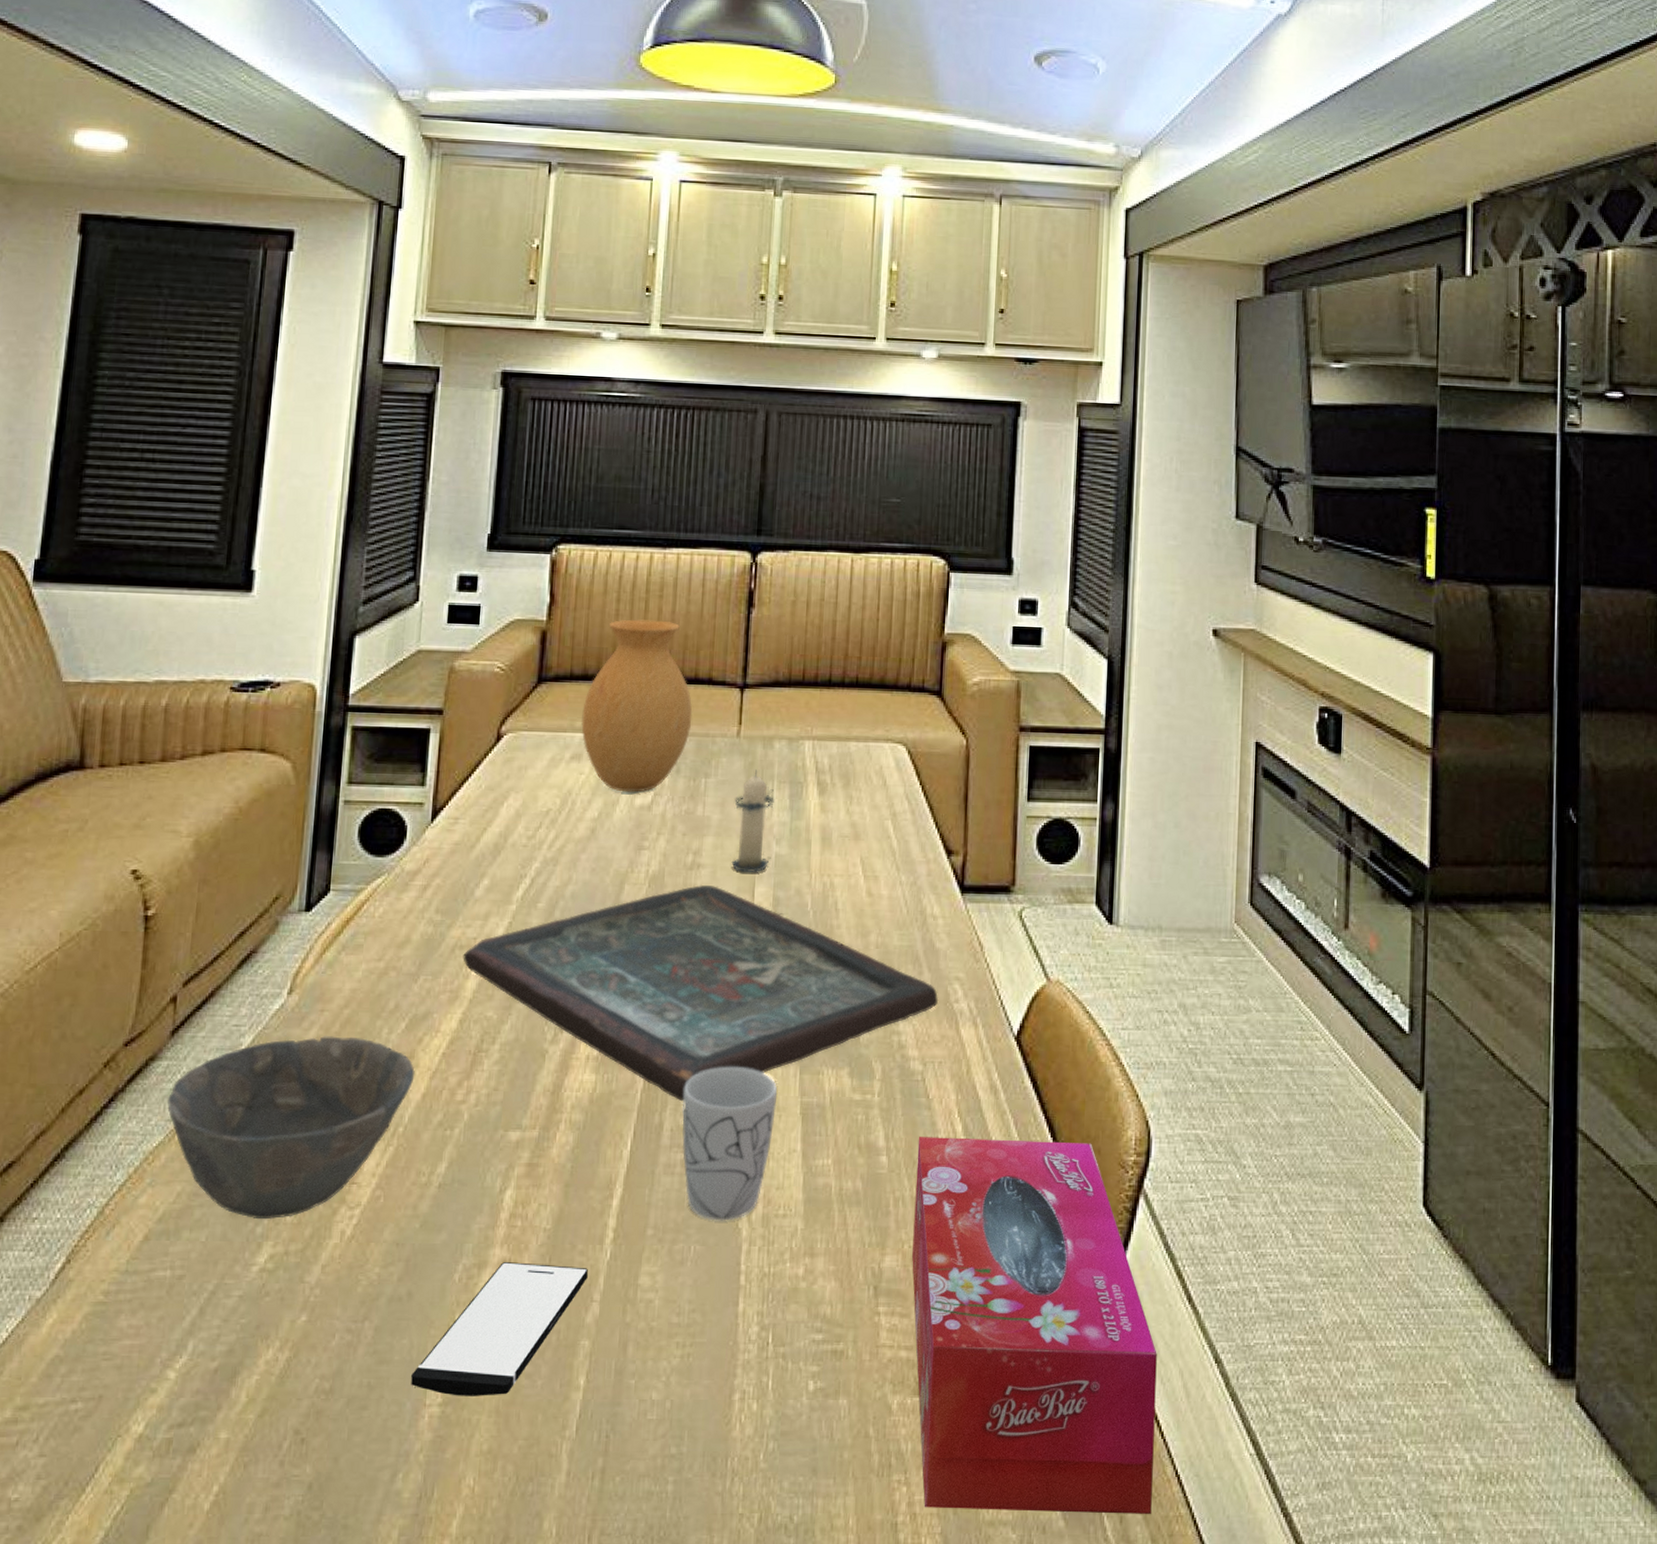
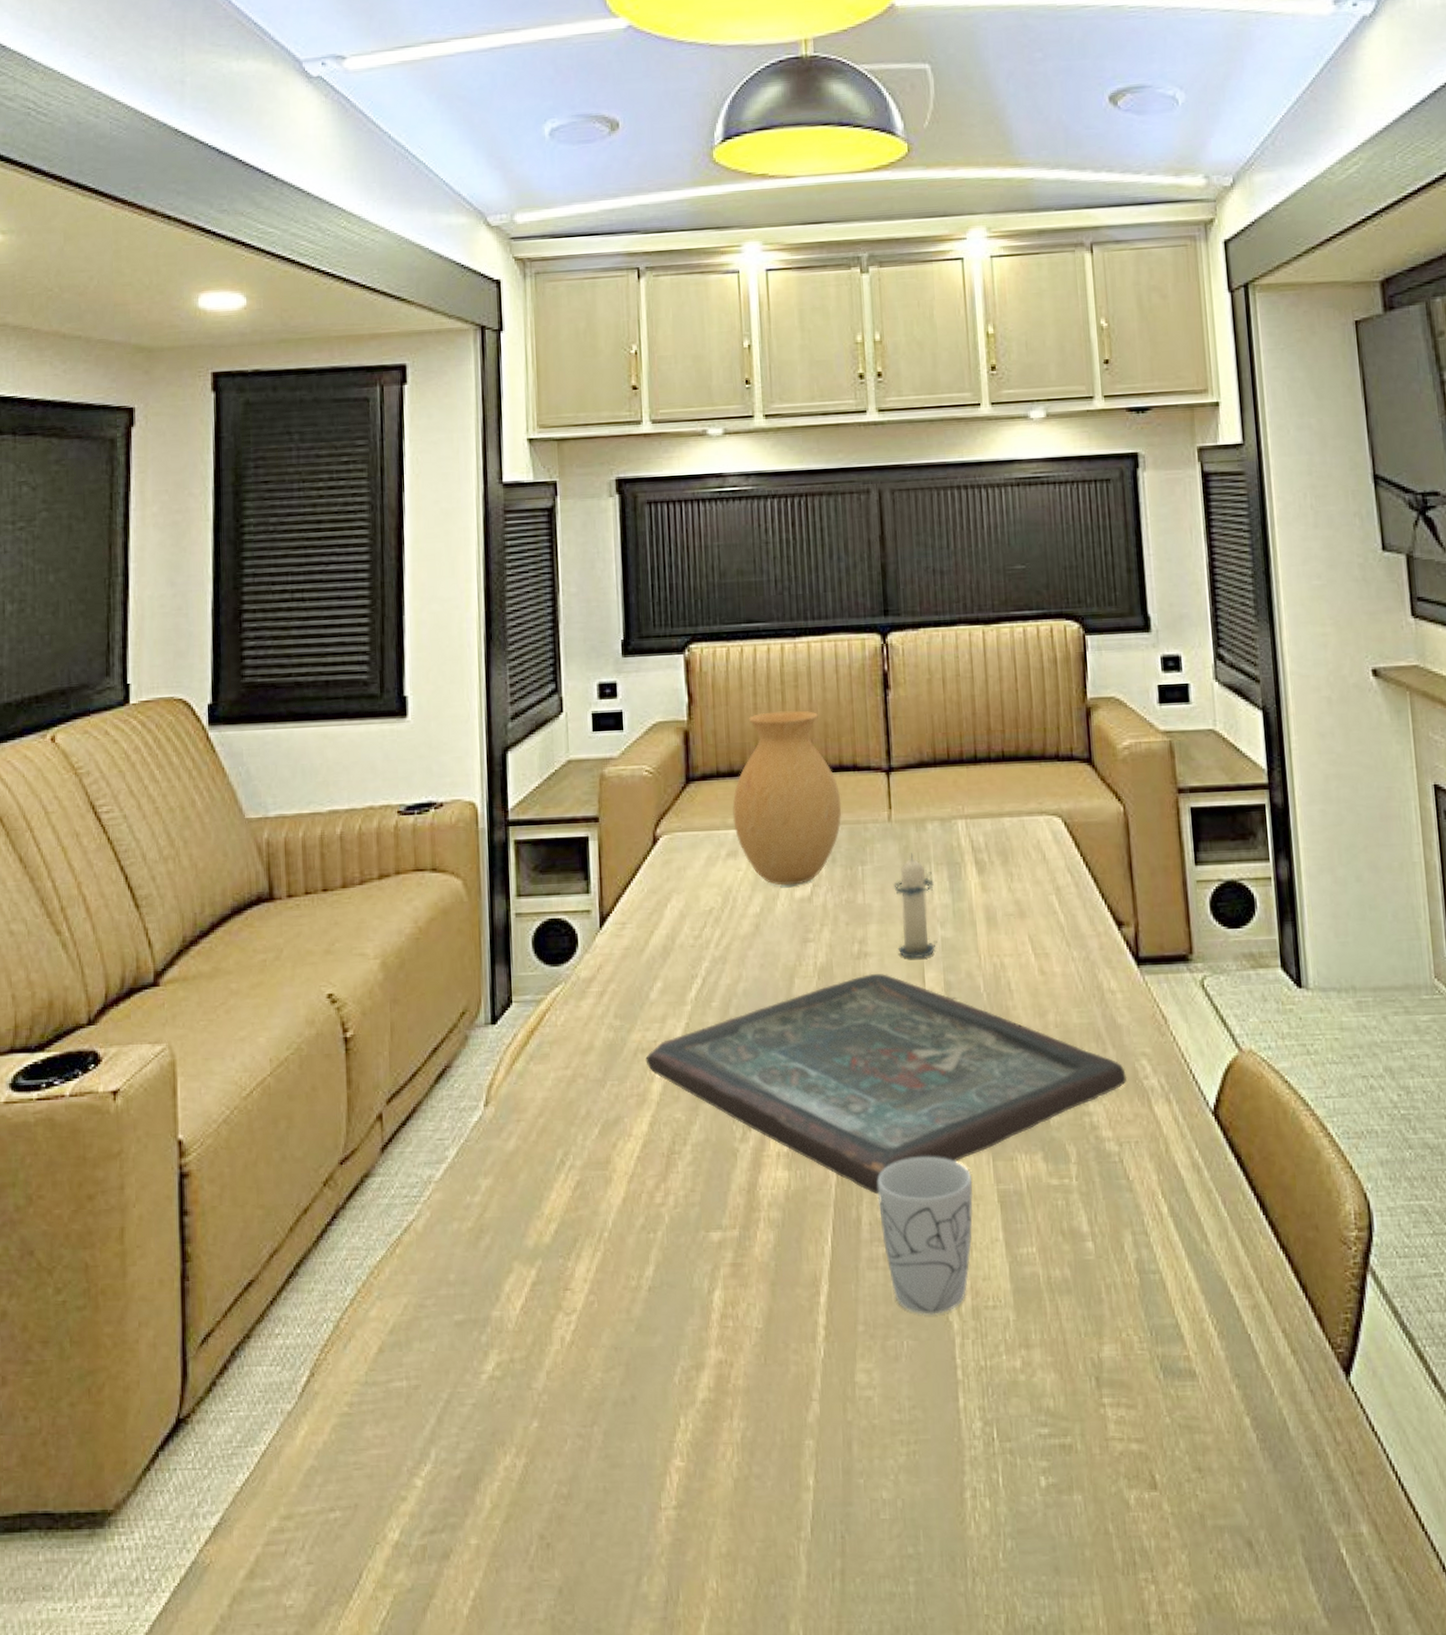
bowl: present [167,1036,415,1220] -> none [385,1145,613,1328]
smartphone: present [411,1262,588,1396] -> none [644,1363,804,1499]
tissue box: present [912,1137,1157,1515] -> none [1123,1219,1421,1613]

